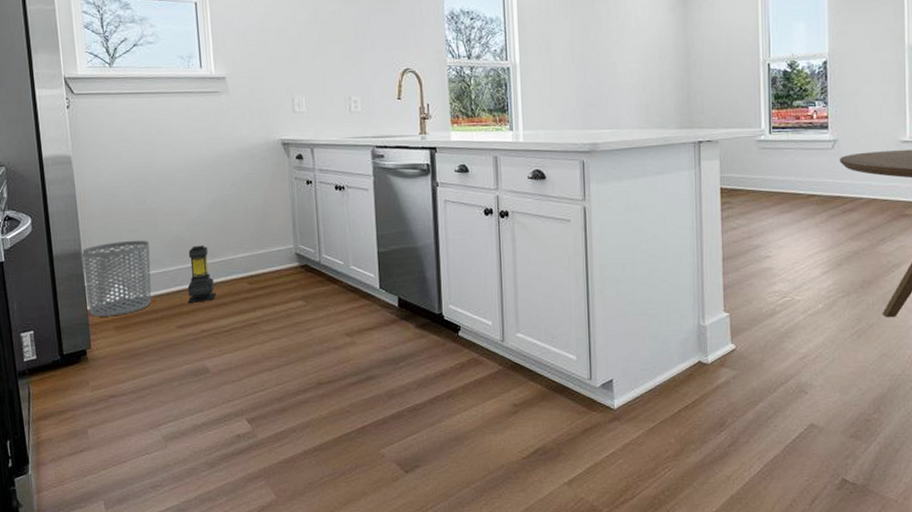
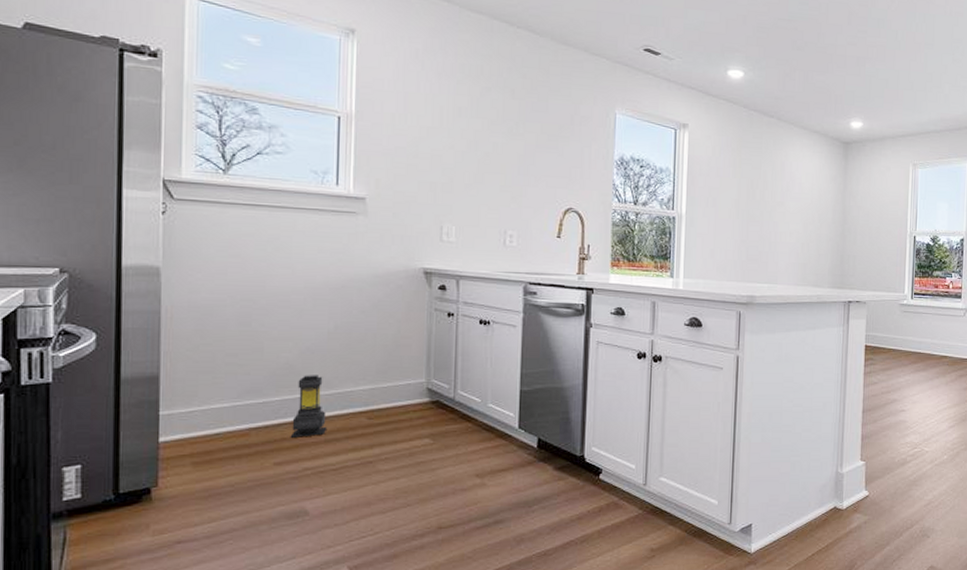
waste bin: present [80,240,152,317] -> none [157,365,251,450]

